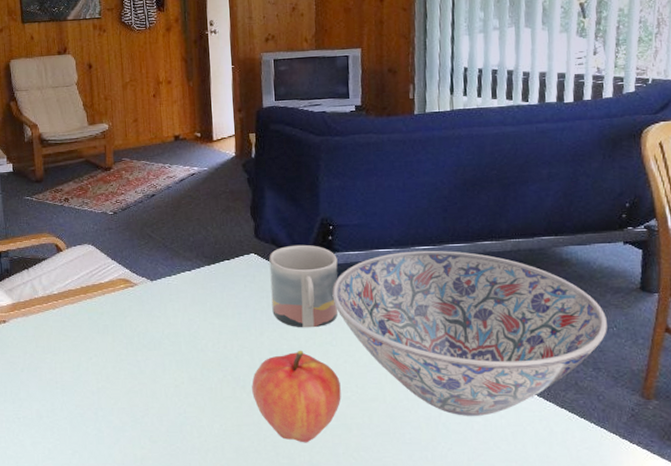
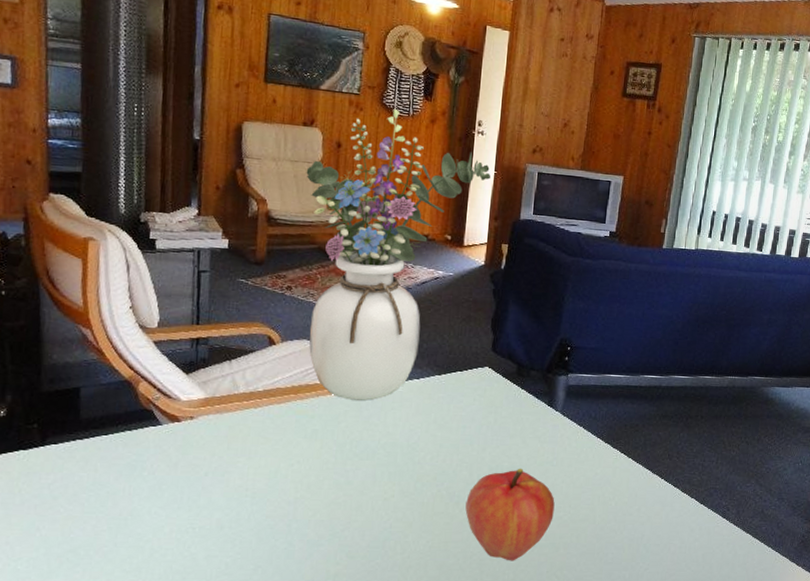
bouquet: none [66,25,229,296] -> present [306,109,490,401]
mug: present [269,244,339,328] -> none [498,362,571,447]
bowl: present [332,250,607,416] -> none [560,378,795,538]

